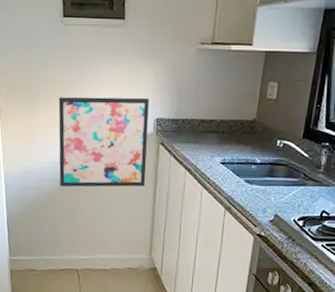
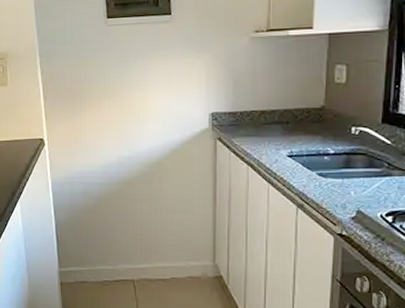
wall art: present [58,97,149,187] -> none [106,92,204,191]

